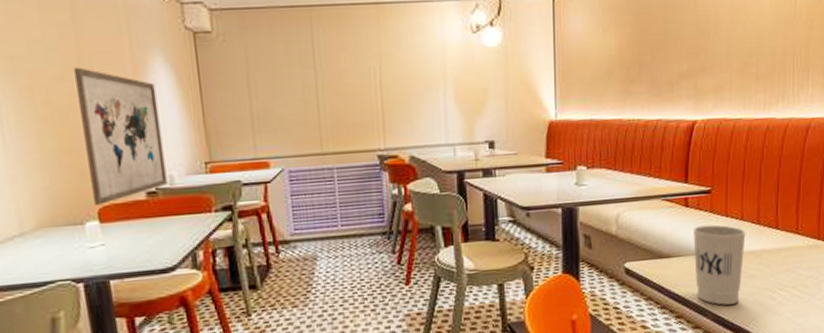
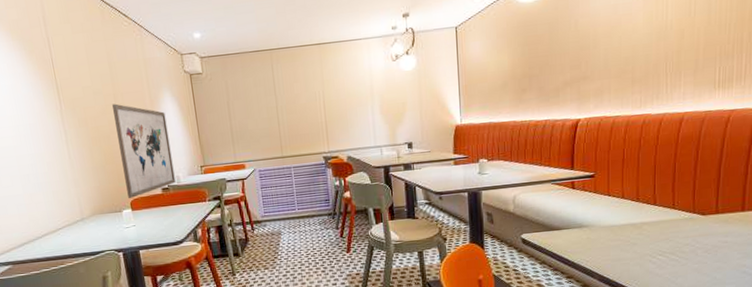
cup: present [693,224,746,305] -> none [580,202,627,268]

